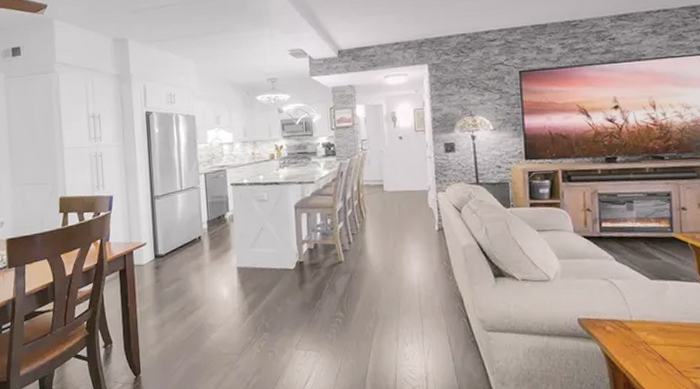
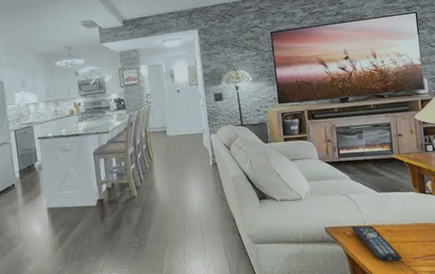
remote control: none [612,319,680,369] -> present [351,225,402,261]

